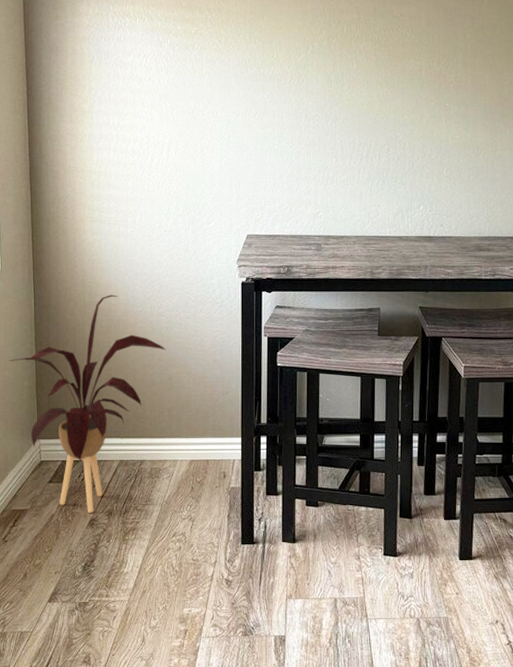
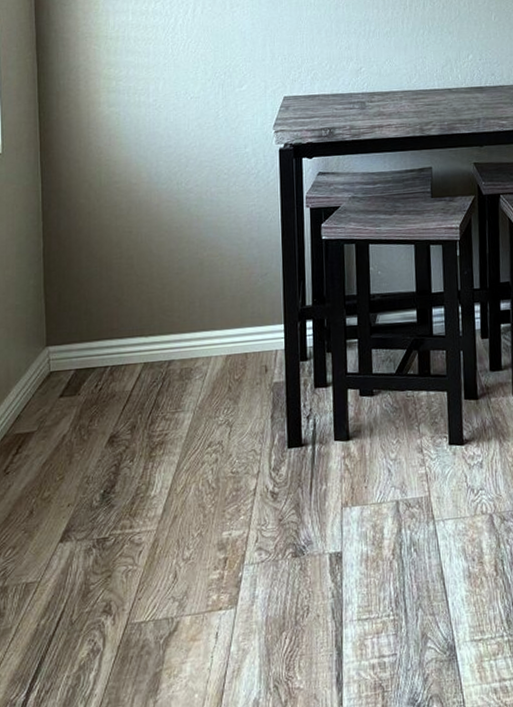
house plant: present [9,295,167,513] -> none [12,172,196,429]

